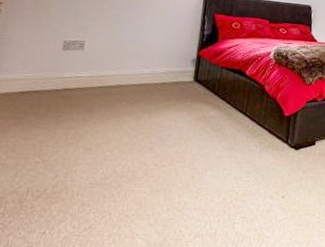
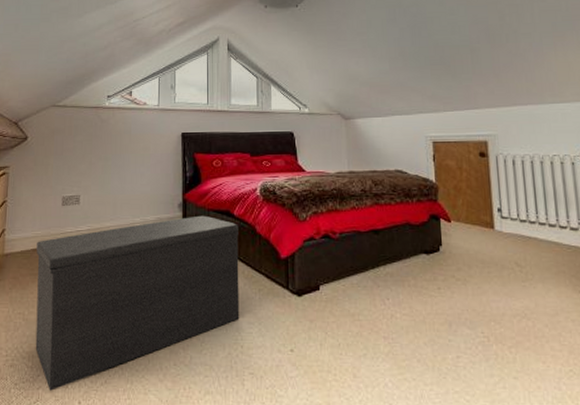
bench: none [10,72,249,237] -> present [35,215,240,391]

